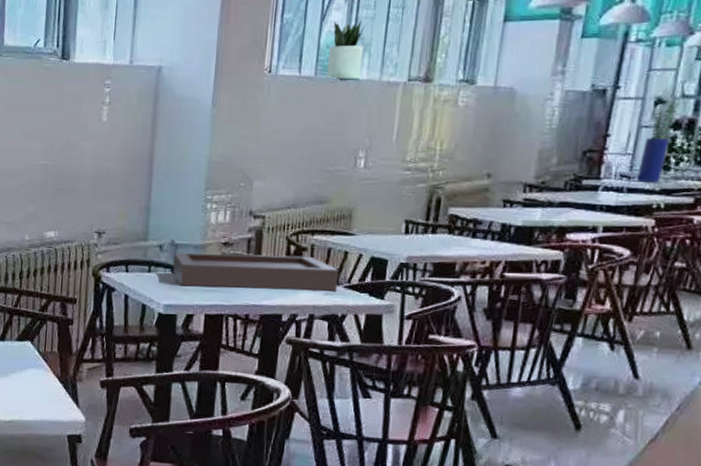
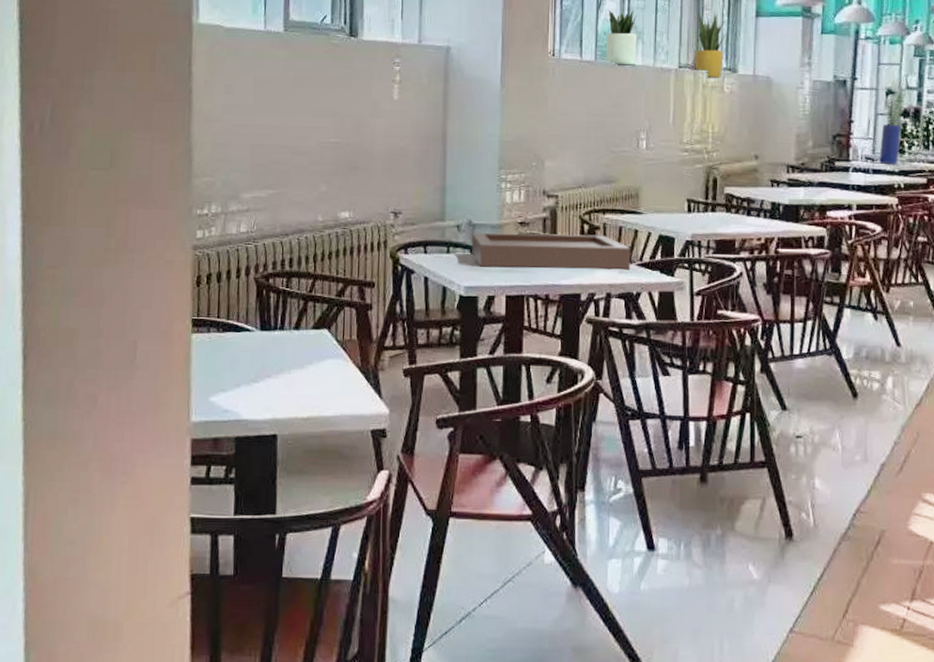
planter: none [424,17,468,92] -> present [693,11,727,79]

